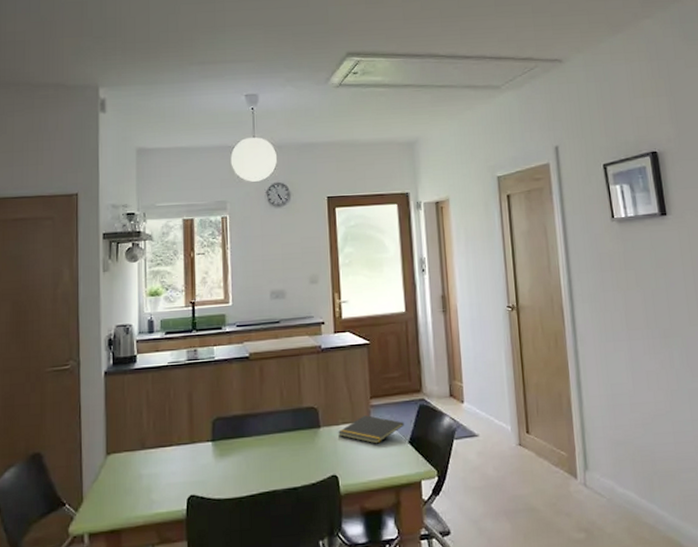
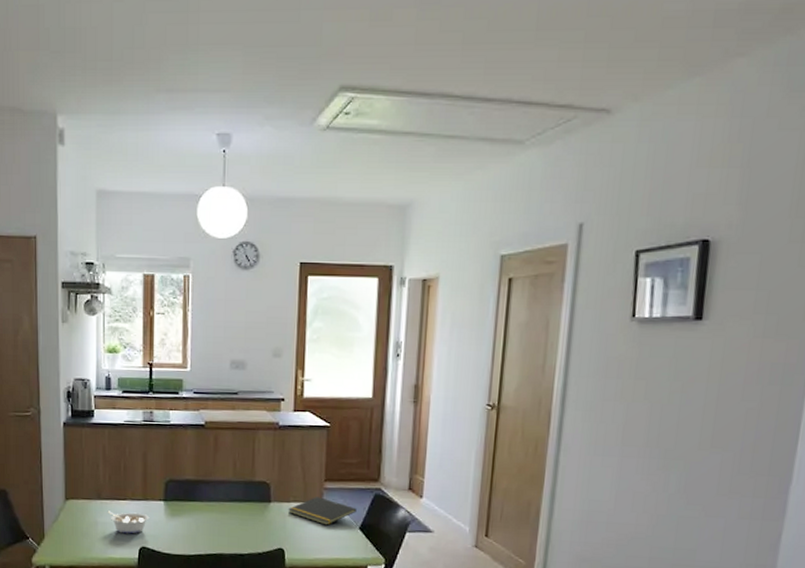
legume: none [152,458,198,484] -> present [107,511,150,534]

